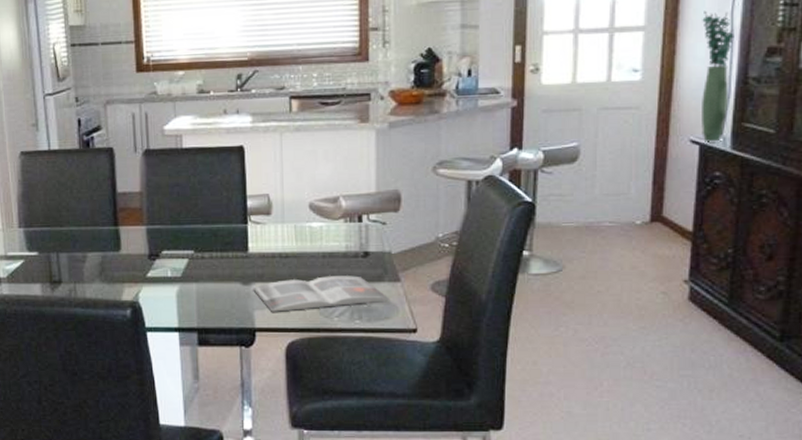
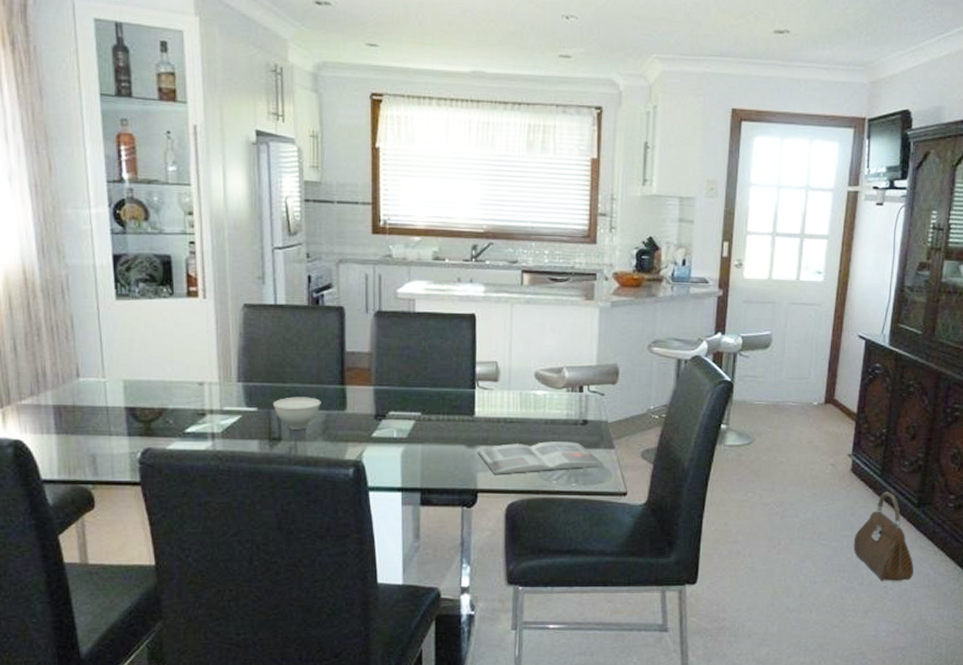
bowl: none [51,239,97,272] -> present [272,397,321,430]
handbag: none [696,322,778,430] -> present [853,491,914,582]
vase: present [702,10,734,142] -> none [867,227,896,338]

